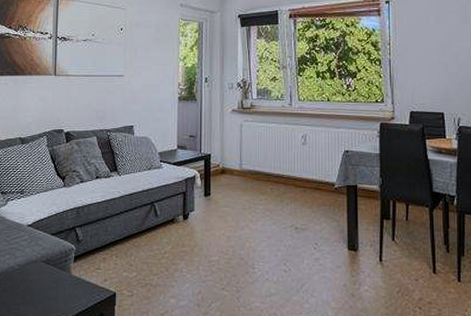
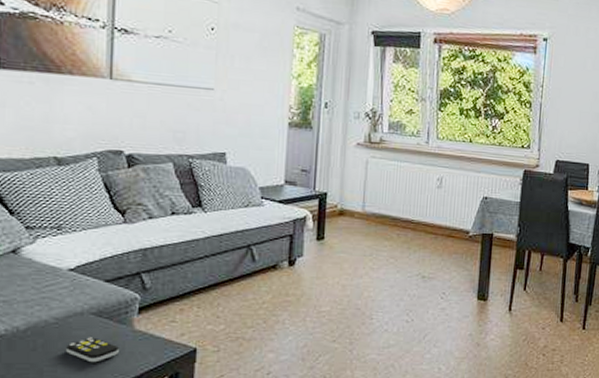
remote control: none [26,281,61,303] -> present [66,337,119,363]

